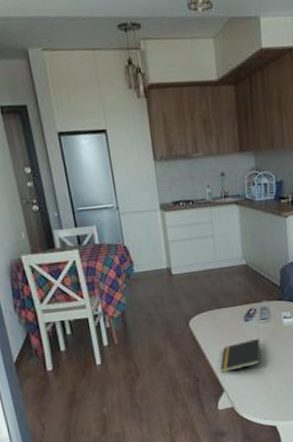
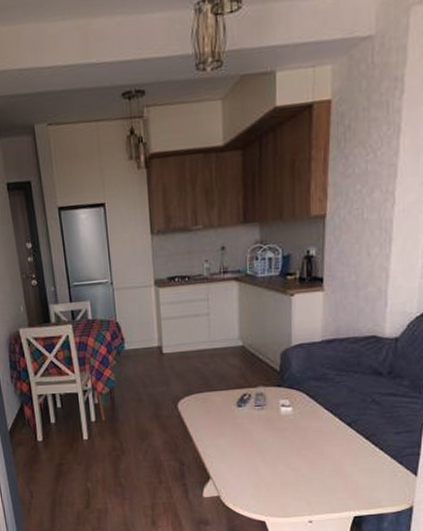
notepad: present [220,338,261,372] -> none [208,426,253,459]

